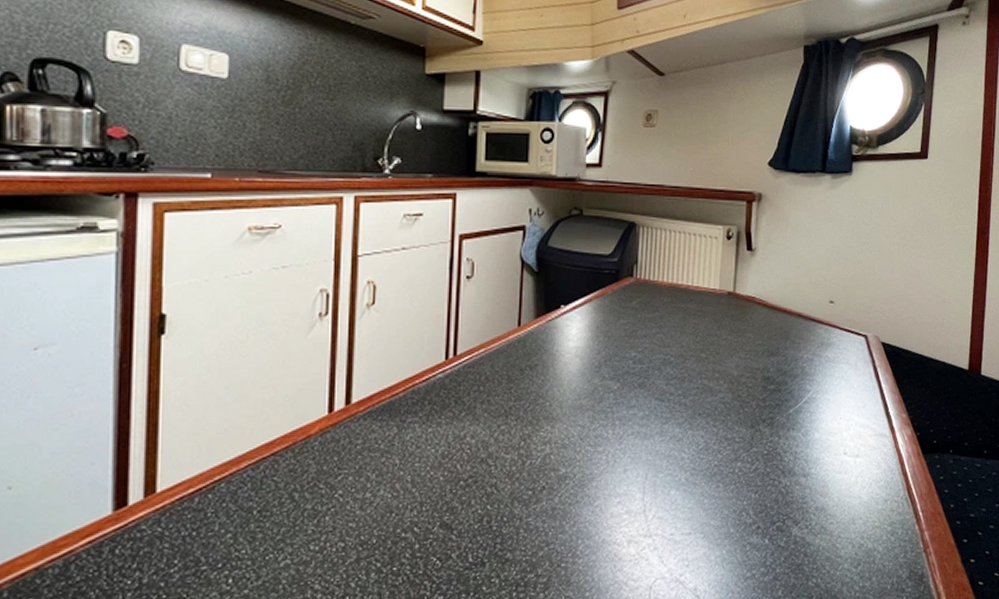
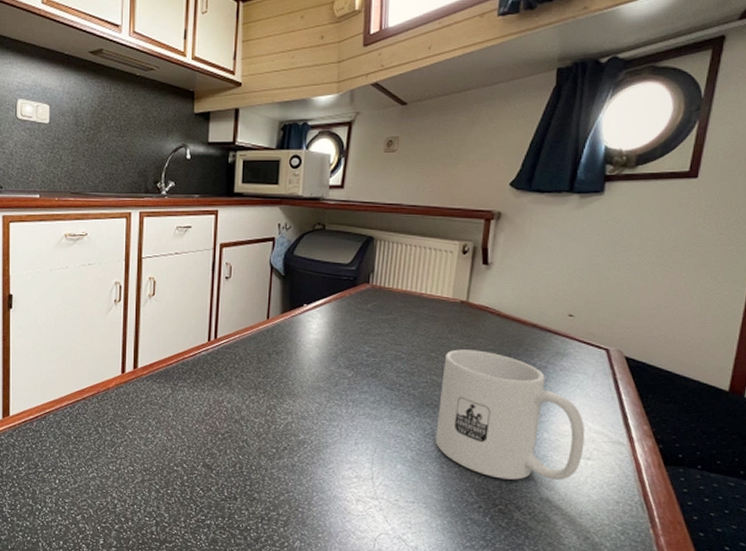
mug: none [709,346,852,492] -> present [435,349,585,481]

